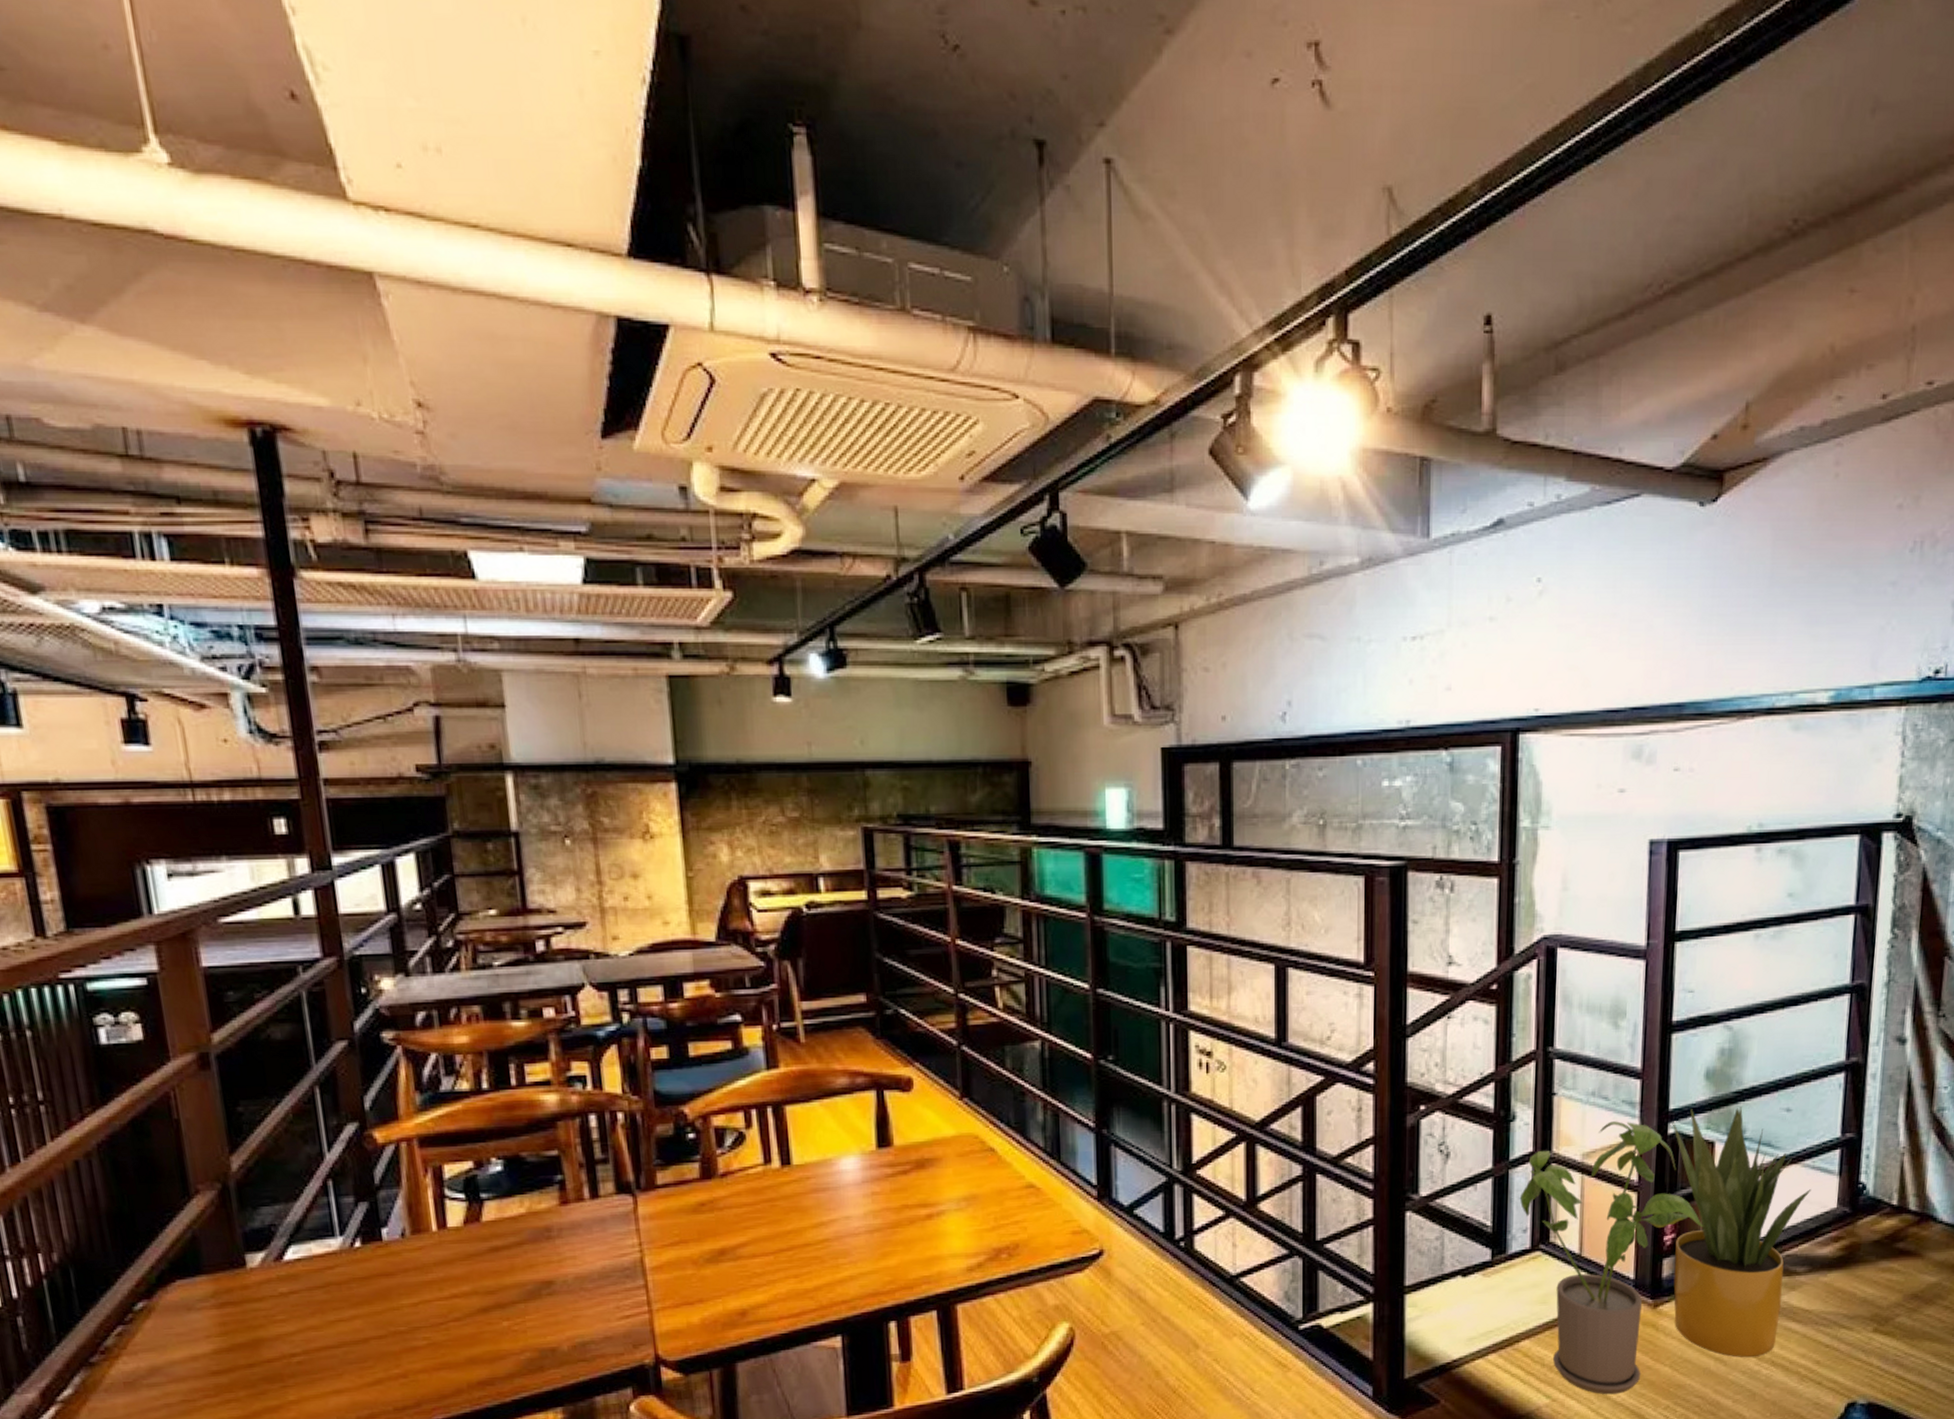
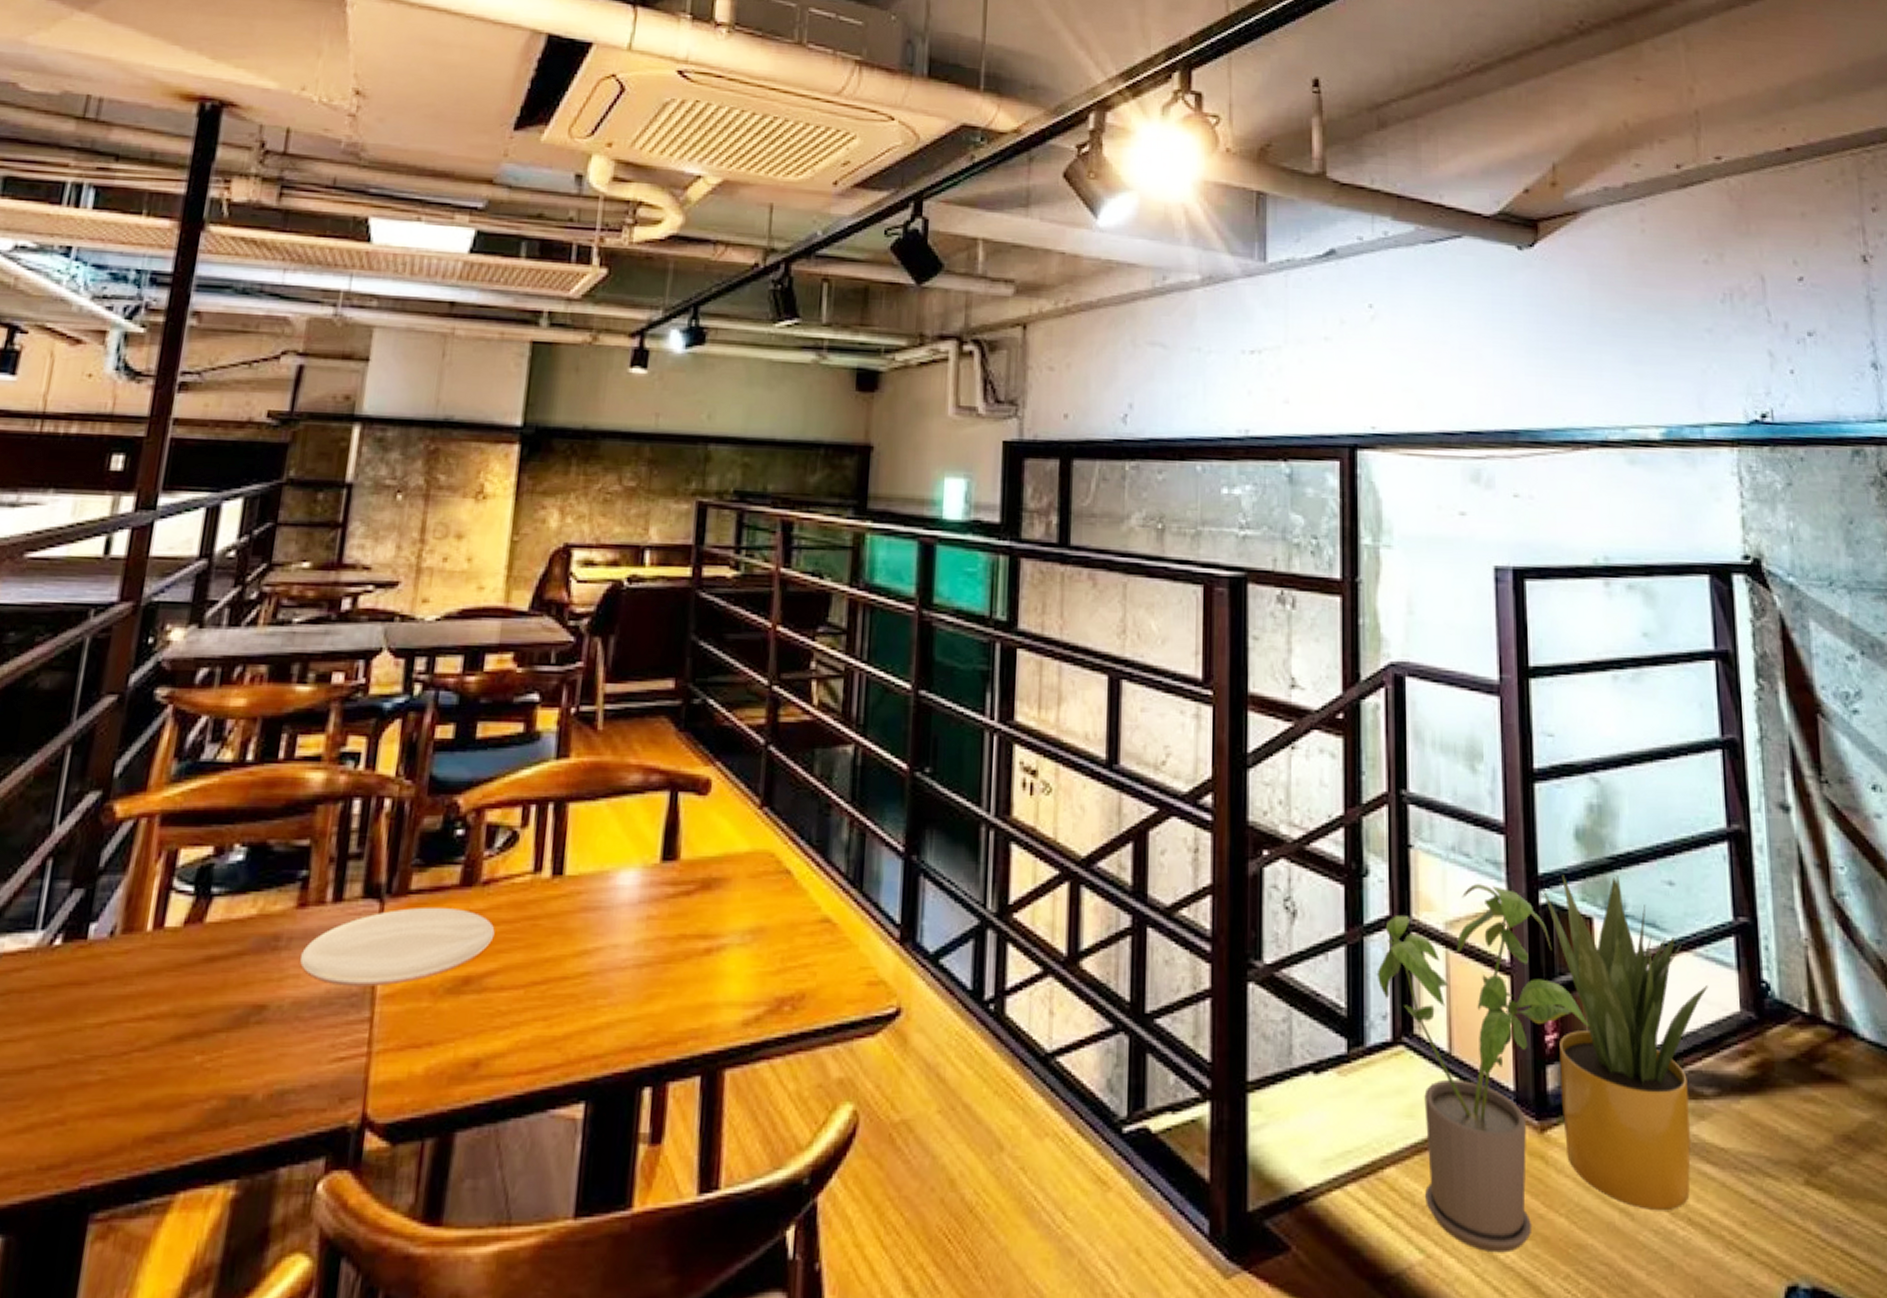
plate: none [573,1196,739,1263] -> present [300,906,495,987]

